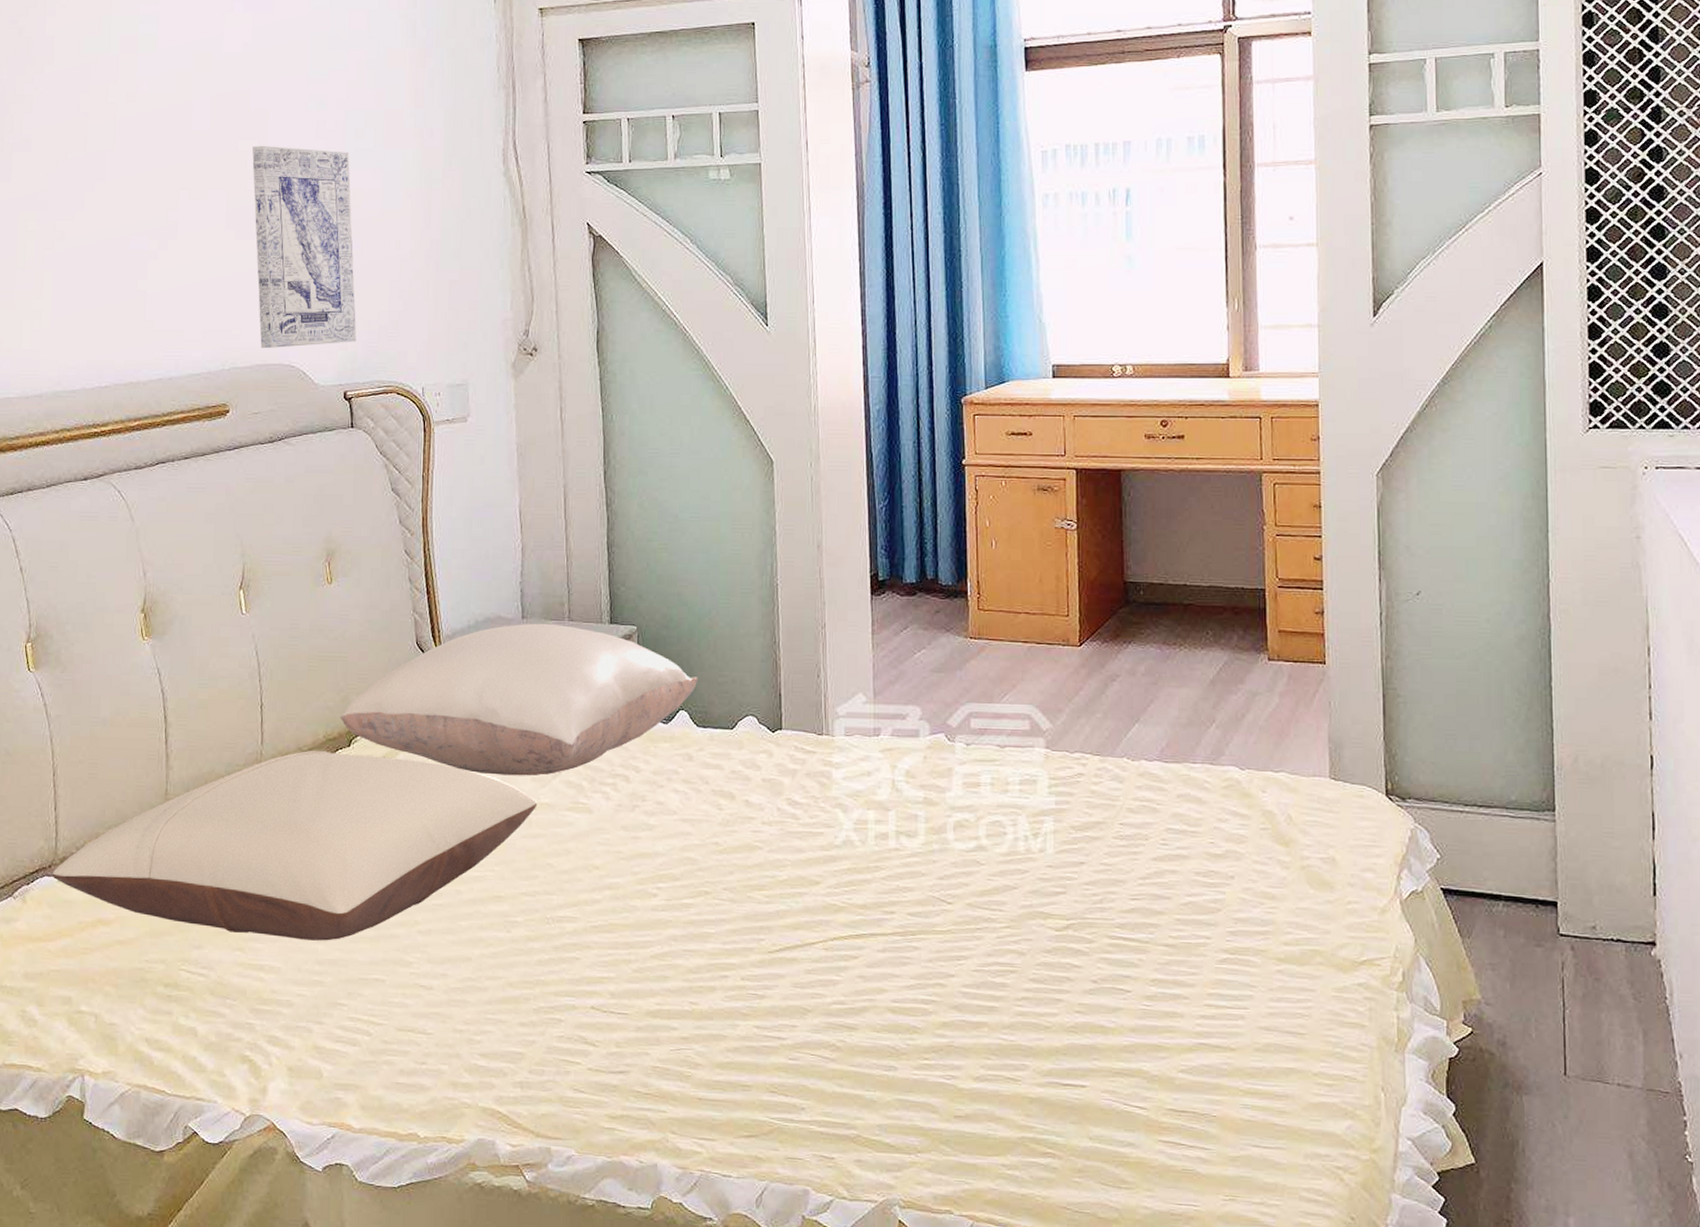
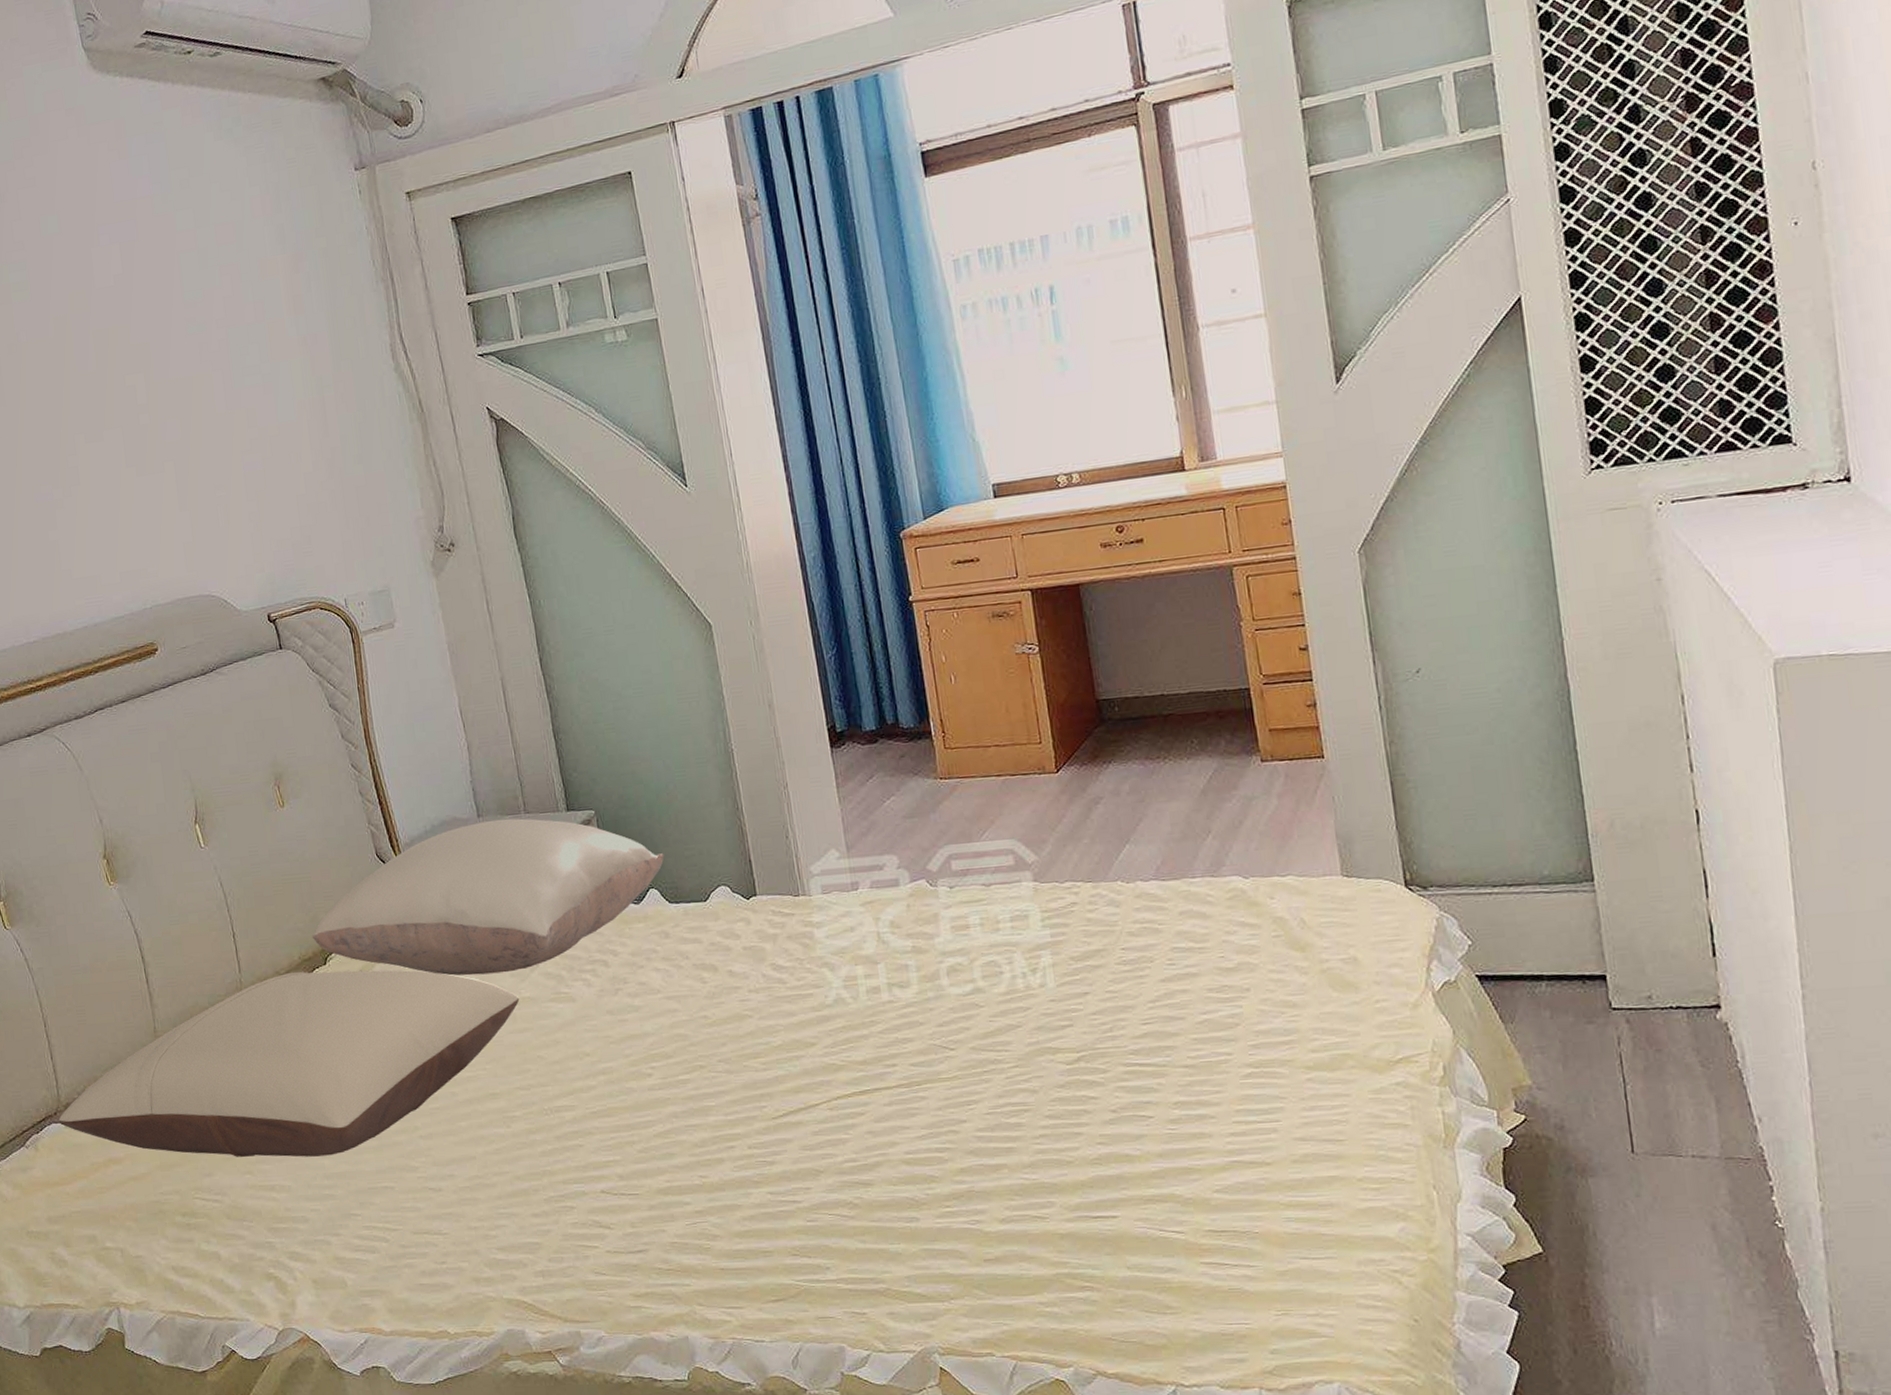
wall art: present [252,145,357,348] -> none [140,371,273,582]

